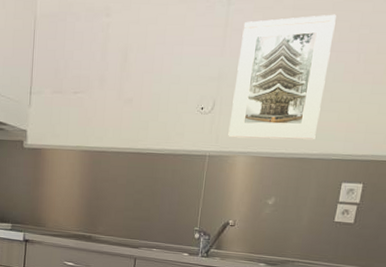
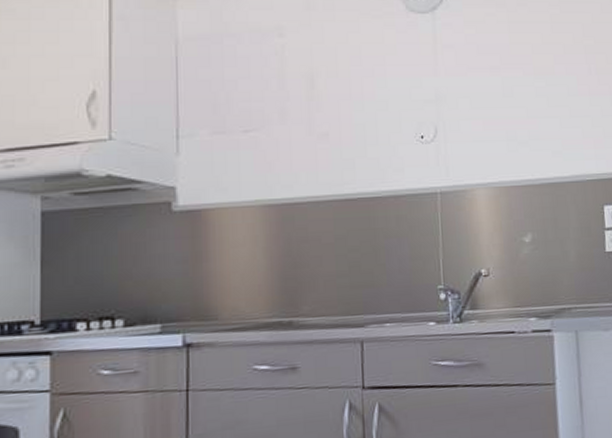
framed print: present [228,14,336,140] -> none [455,26,563,168]

